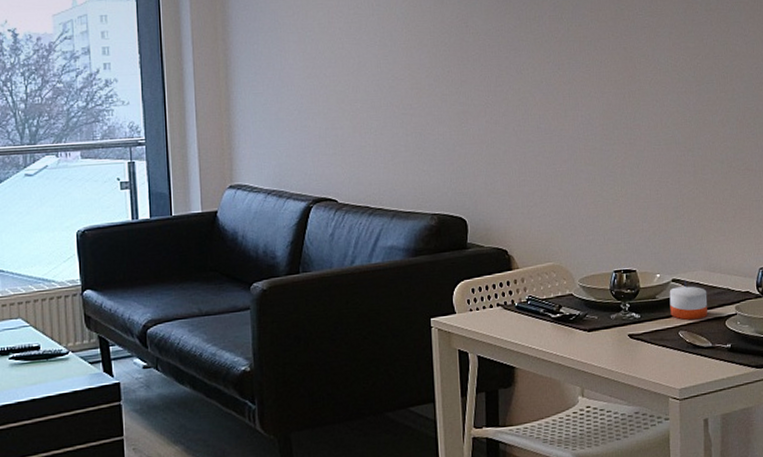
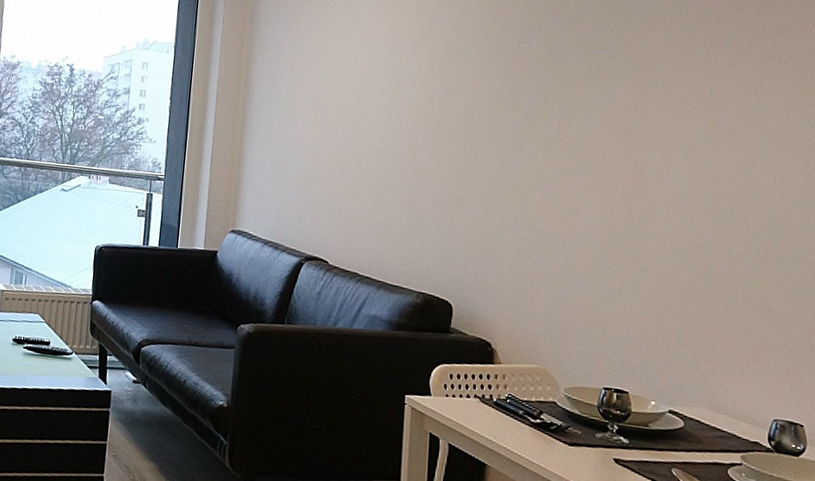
candle: present [669,282,708,320] -> none [664,417,709,461]

